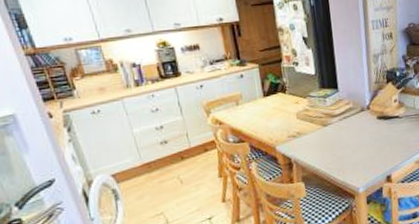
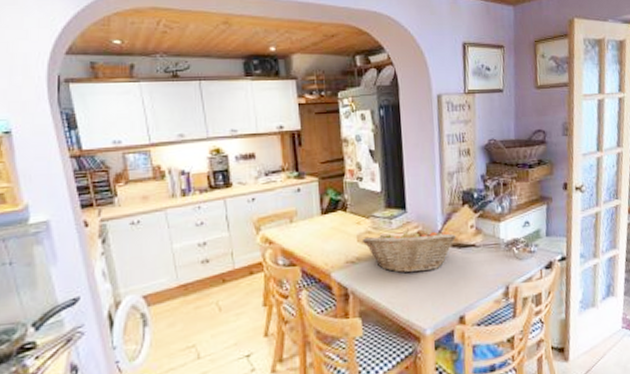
fruit basket: none [300,104,383,143] -> present [361,227,457,273]

